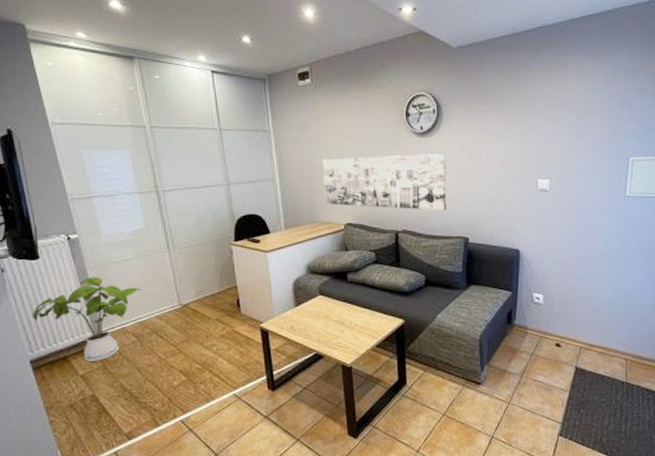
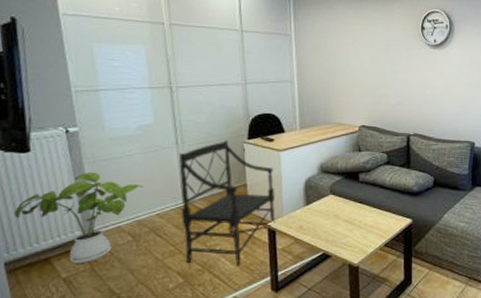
armchair: none [170,242,267,365] -> present [178,139,275,266]
wall art: present [322,154,447,211] -> none [340,64,456,117]

